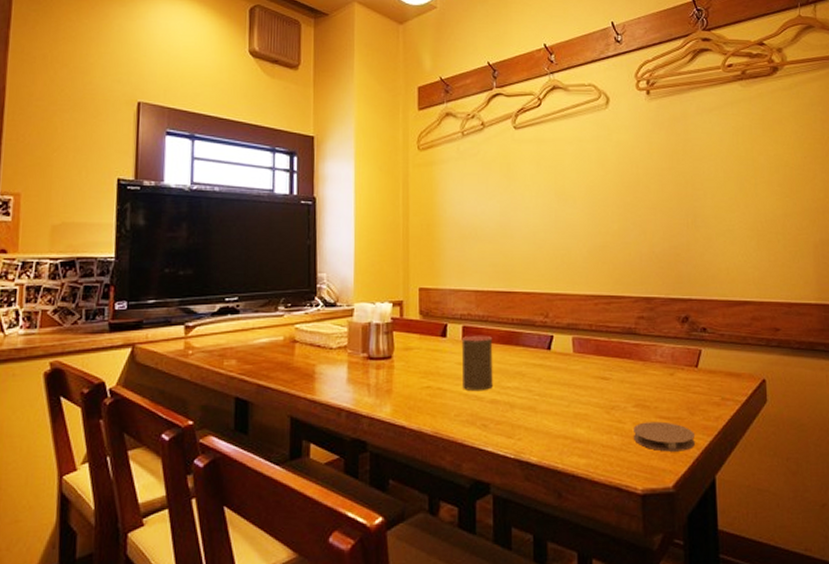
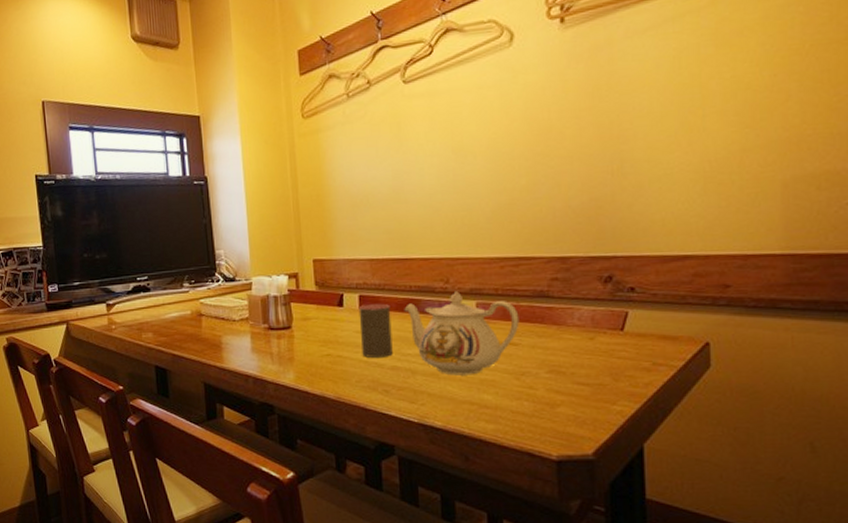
teapot: none [506,325,610,409] -> present [404,291,519,376]
coaster: present [634,421,696,452] -> none [547,388,620,419]

